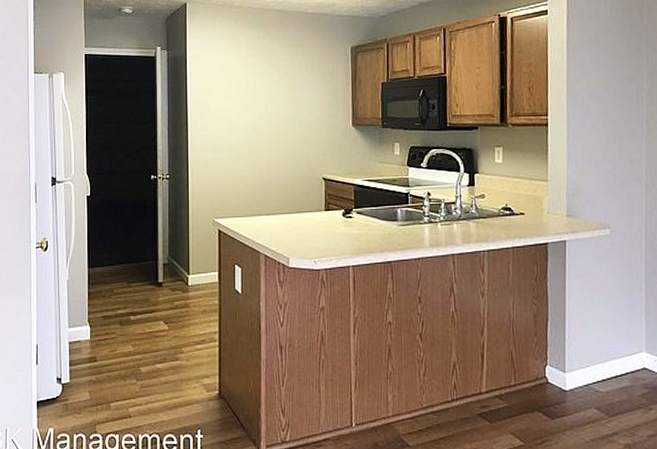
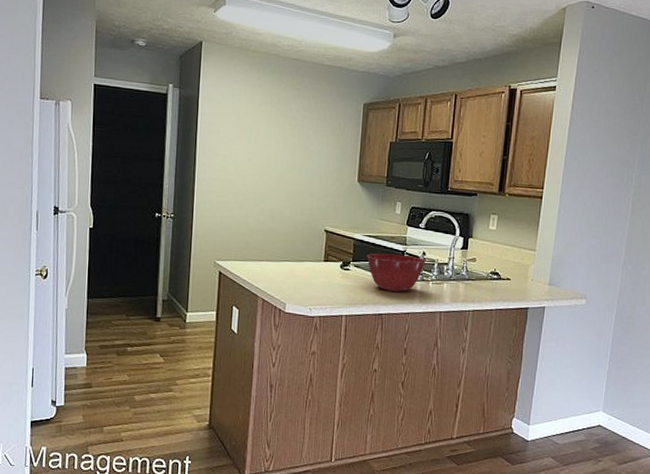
mixing bowl: none [369,197,432,237] -> present [367,253,426,292]

